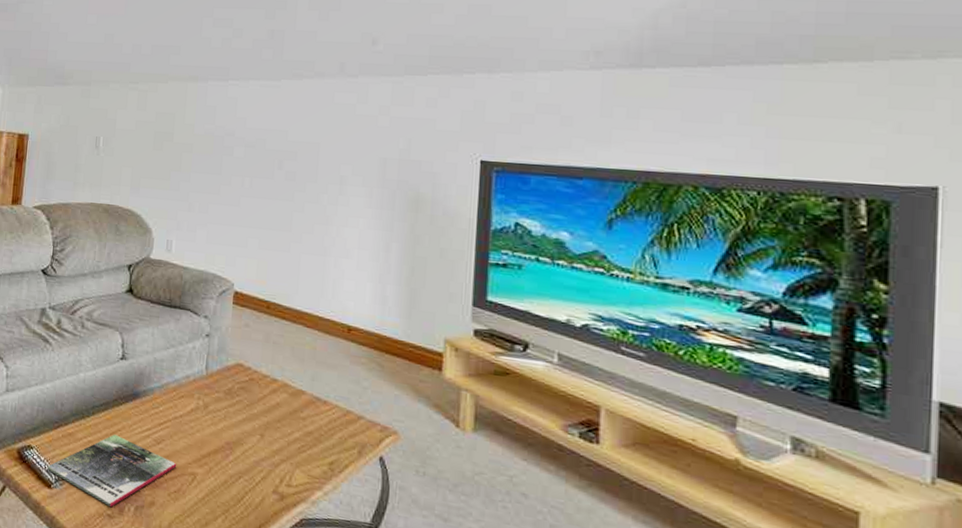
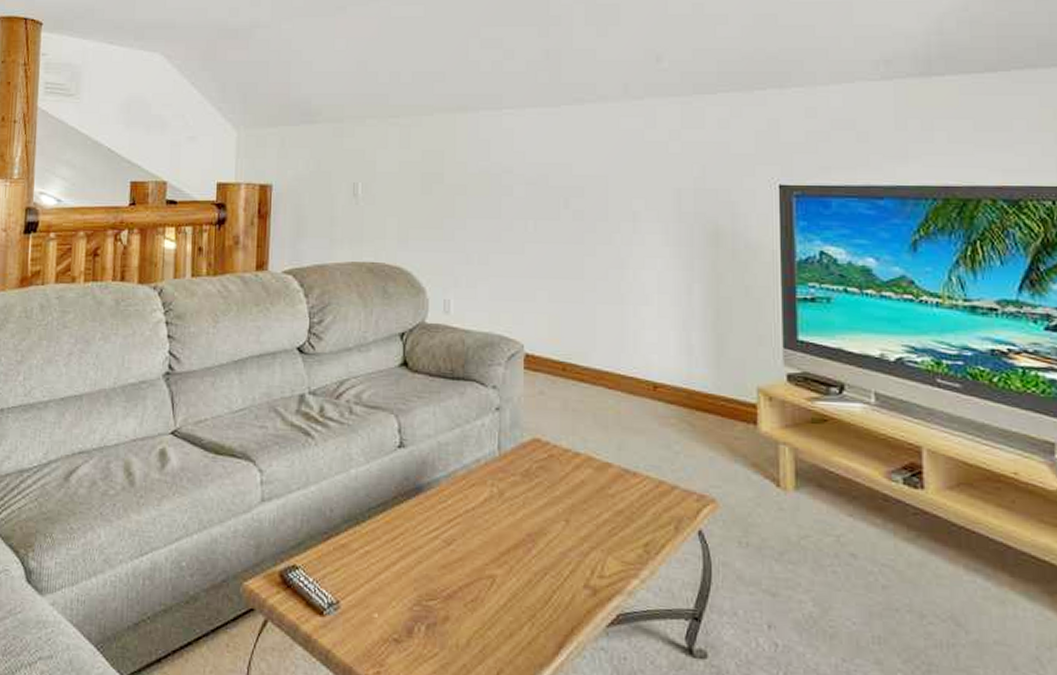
magazine: present [47,434,177,508] -> none [317,539,472,630]

